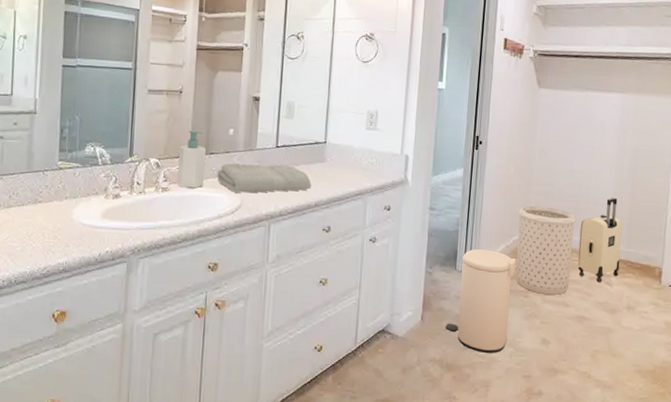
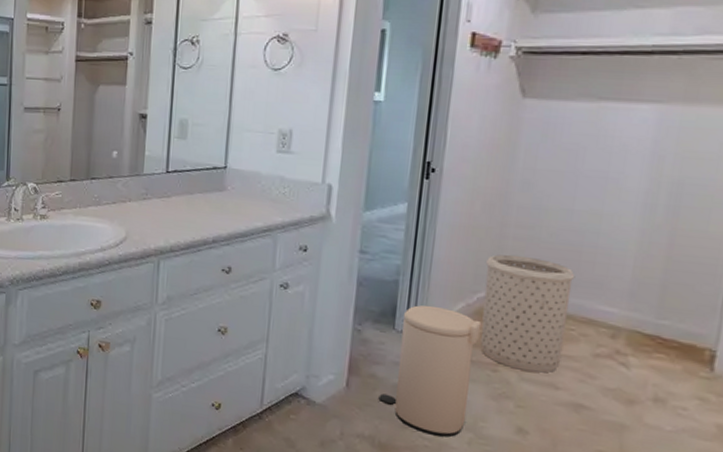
soap bottle: present [176,130,207,188] -> none [55,152,88,217]
towel: present [217,163,312,193] -> none [99,189,209,225]
suitcase: present [578,197,622,283] -> none [575,248,651,362]

